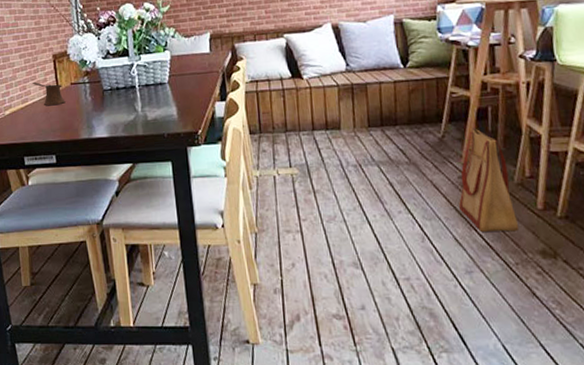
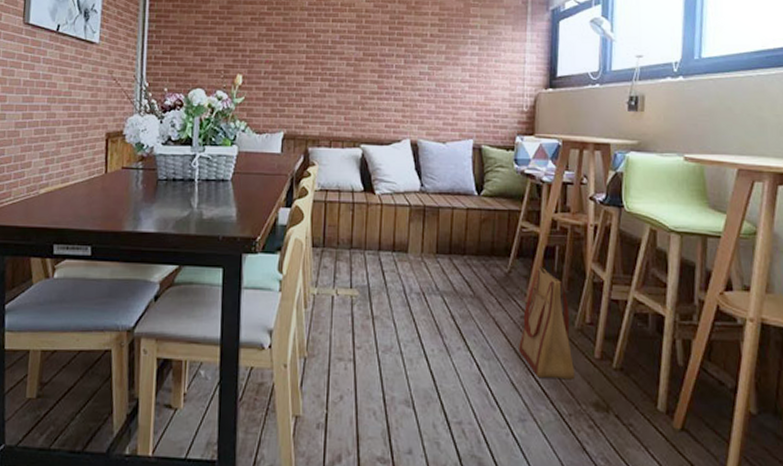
coffee pot: present [31,82,65,106] -> none [76,161,113,190]

